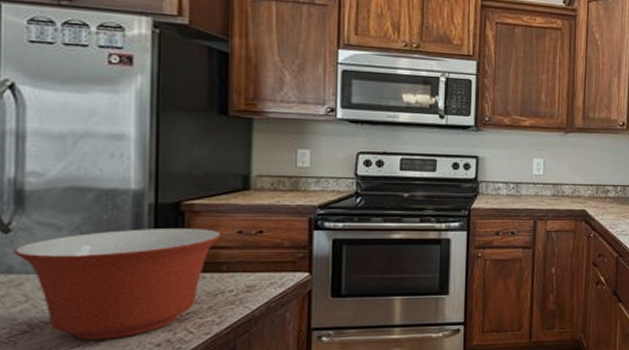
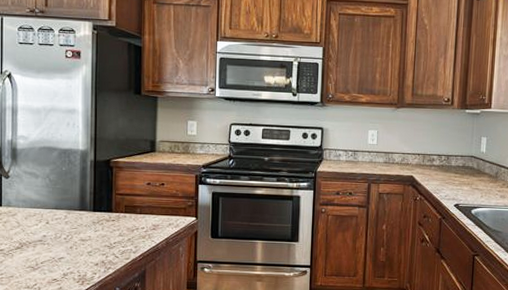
mixing bowl: present [13,229,221,340] -> none [11,178,136,258]

